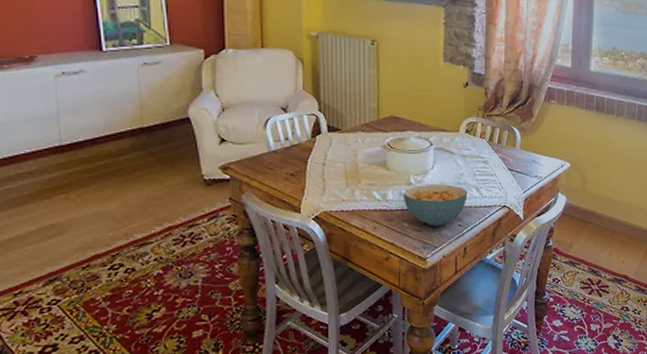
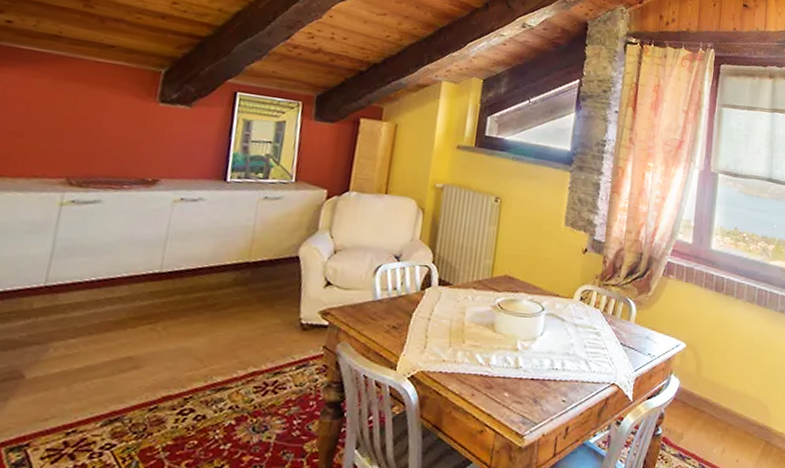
cereal bowl: present [403,184,468,226] -> none [507,352,576,400]

